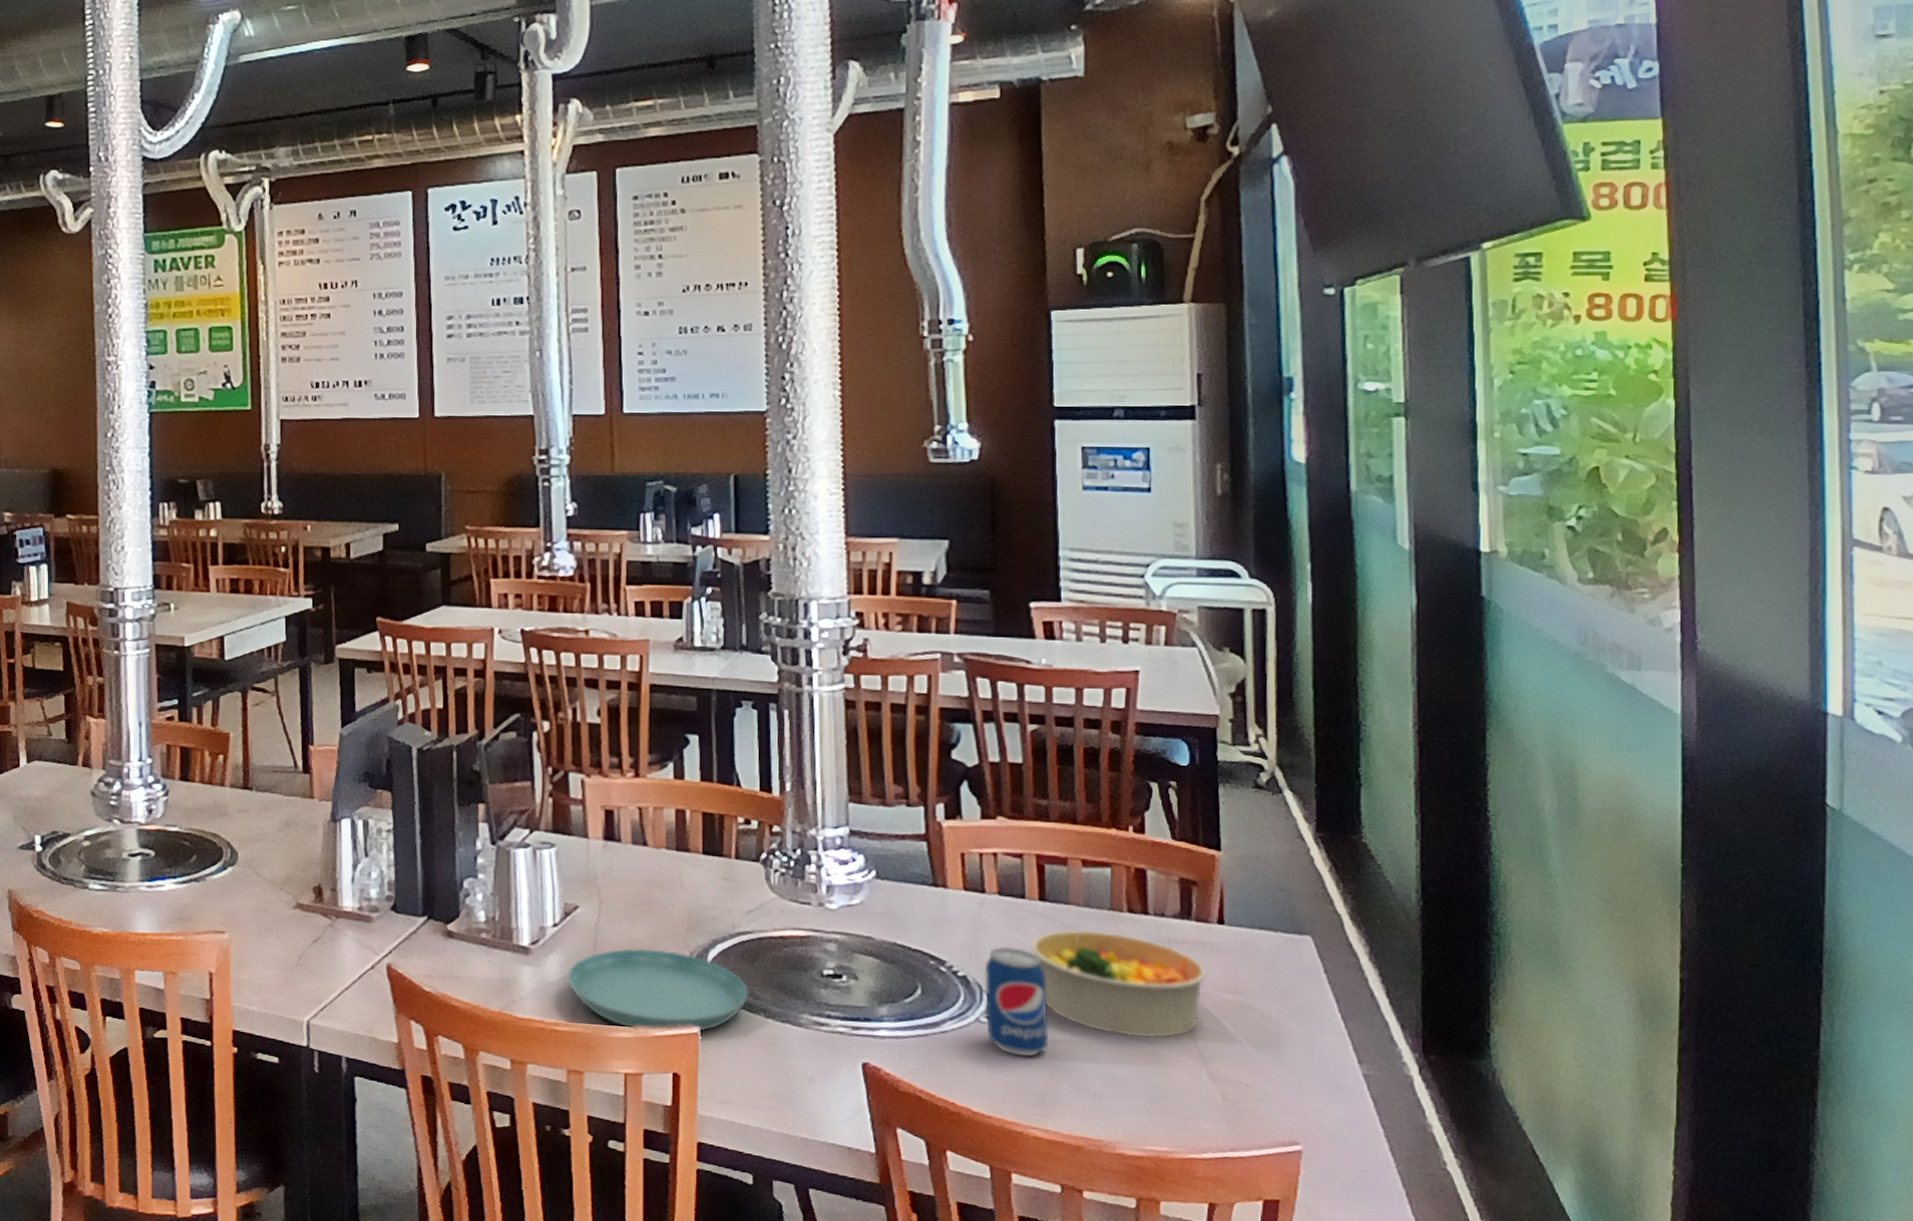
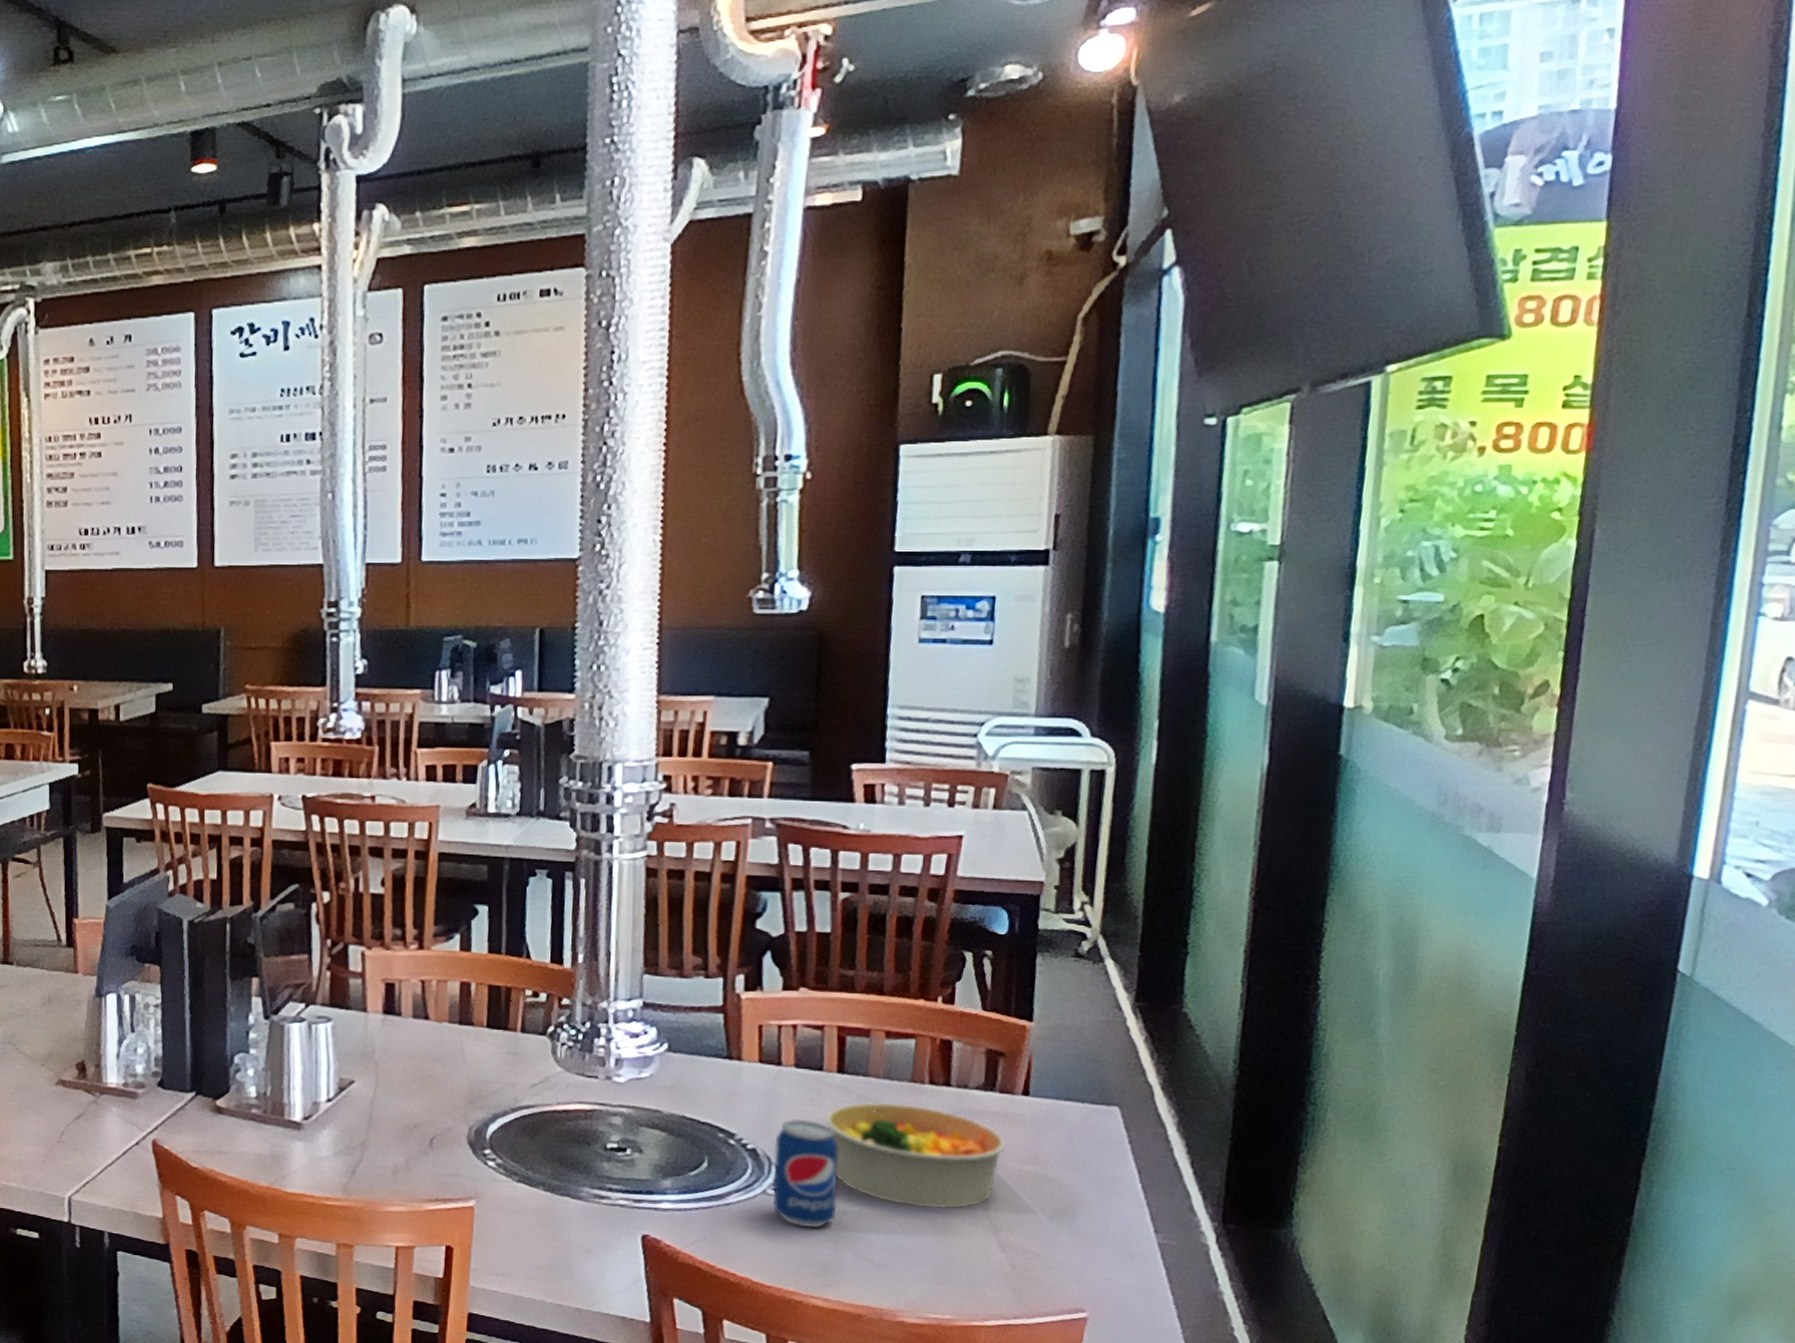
saucer: present [567,948,748,1032] -> none [340,1123,528,1205]

